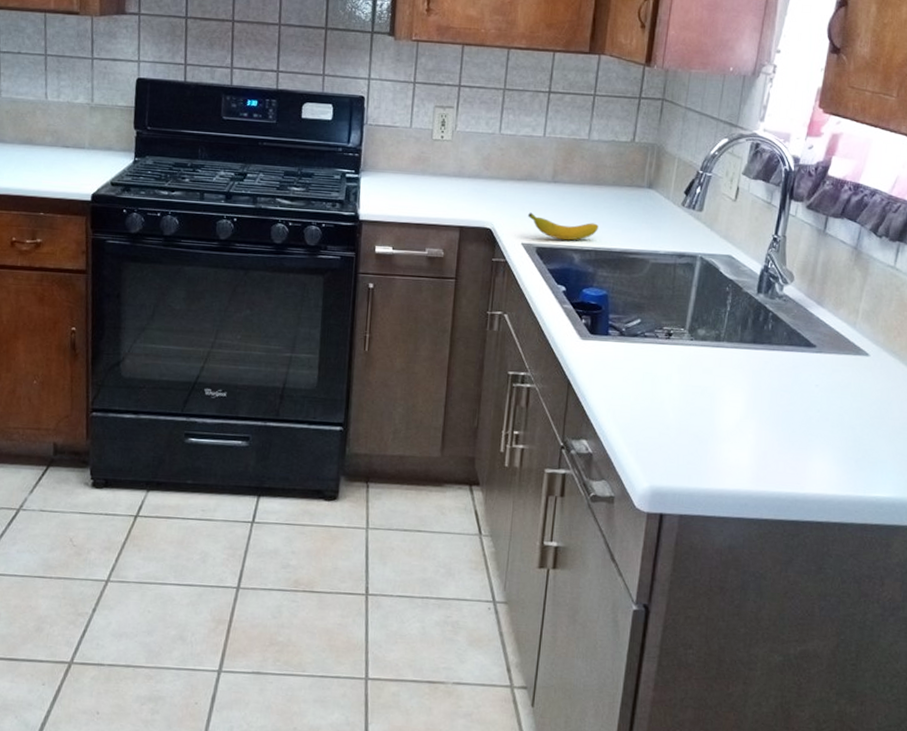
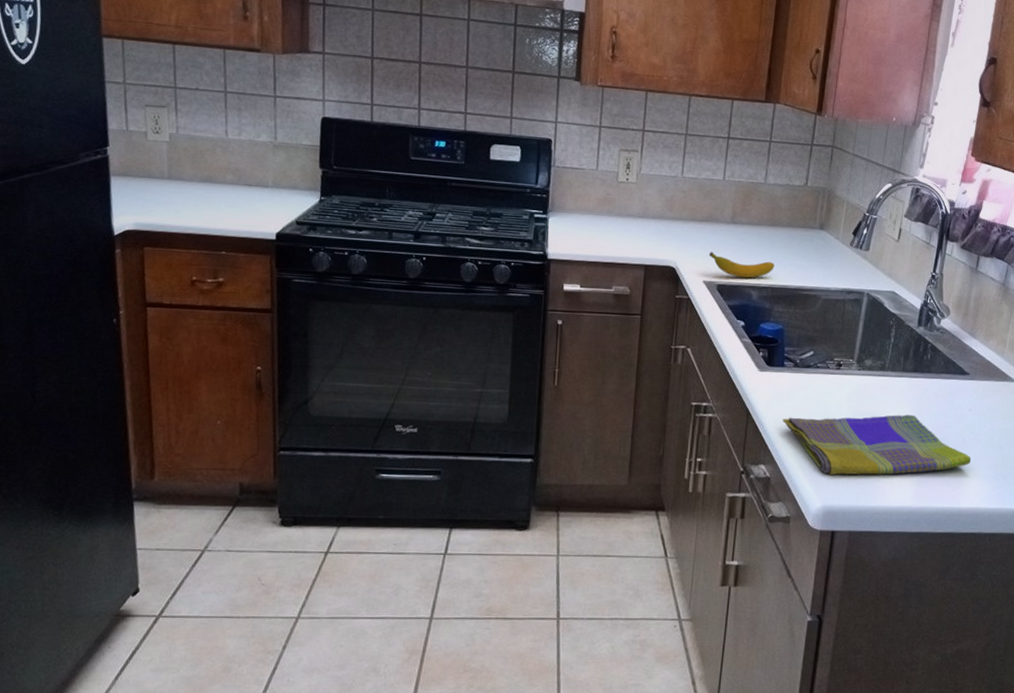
dish towel: none [607,389,818,455] -> present [783,414,971,476]

